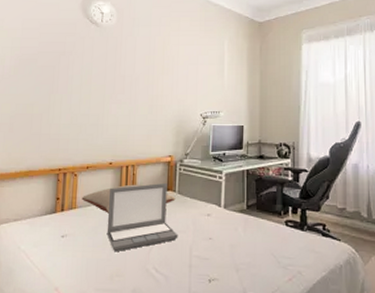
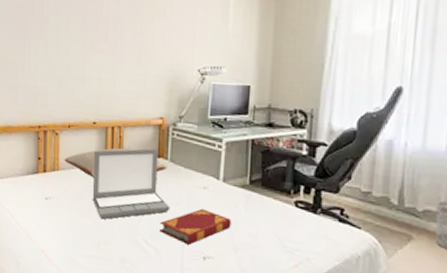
hardback book: none [169,234,233,269] -> present [159,208,232,245]

